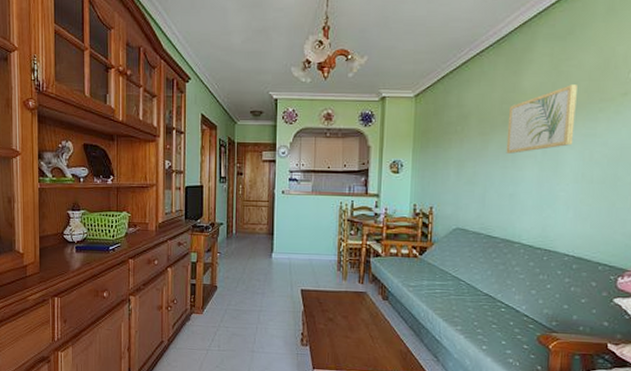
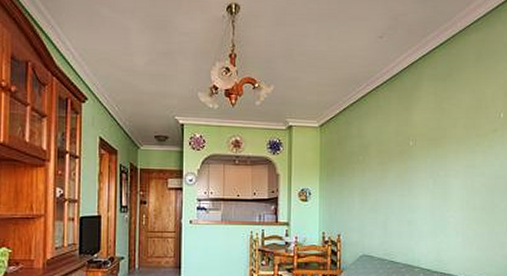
wall art: present [506,84,577,154] -> none [403,121,458,183]

